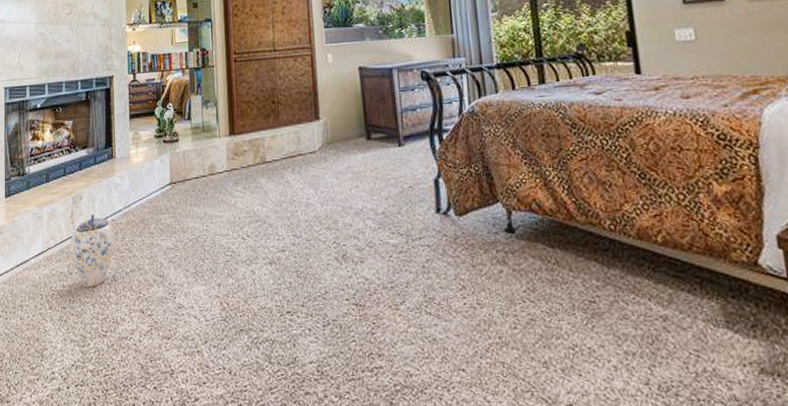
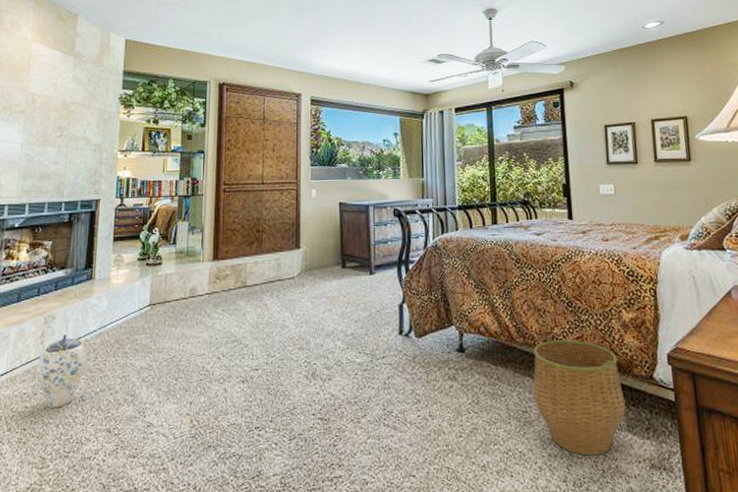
basket: none [599,216,723,355] -> present [532,338,626,456]

